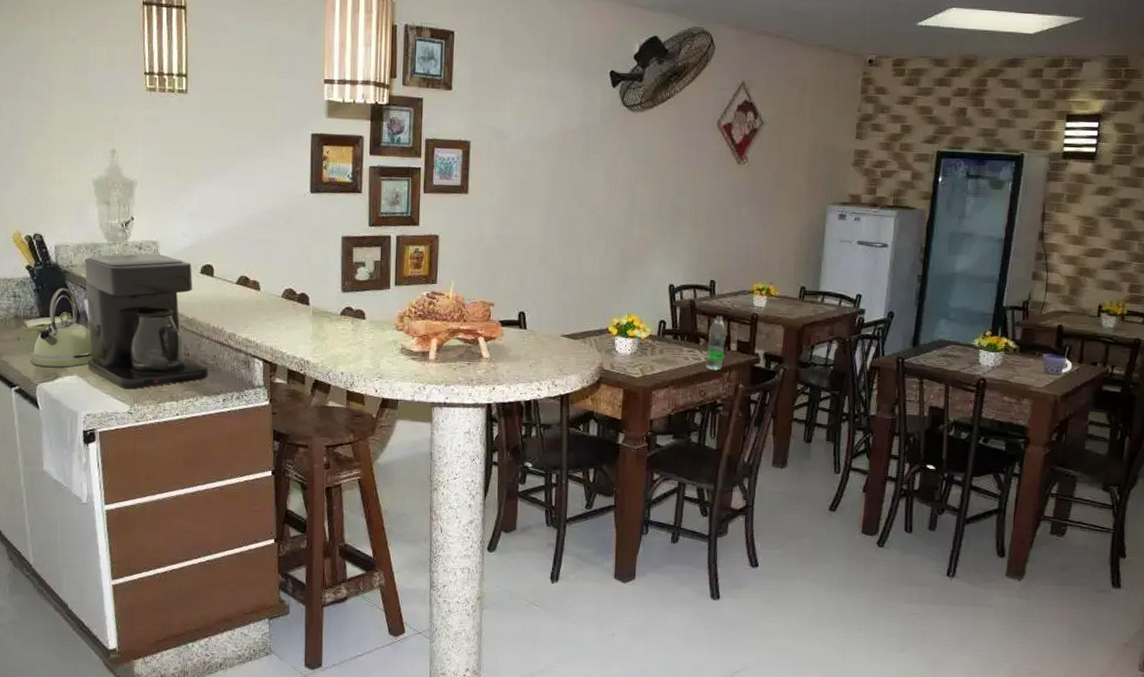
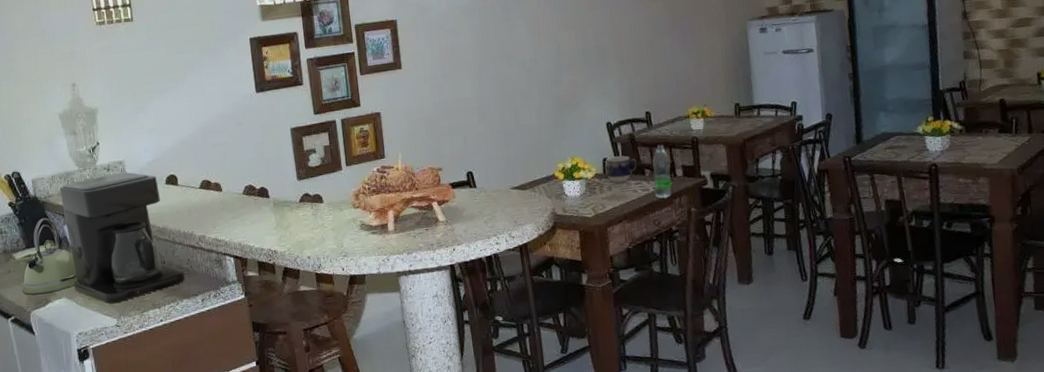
cup: none [661,320,694,348] -> present [605,155,638,184]
cup: present [1042,353,1072,376] -> none [990,128,1022,150]

